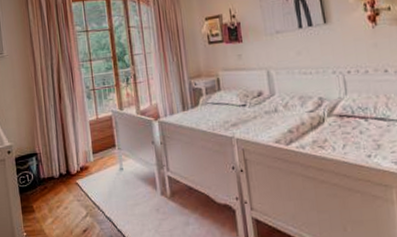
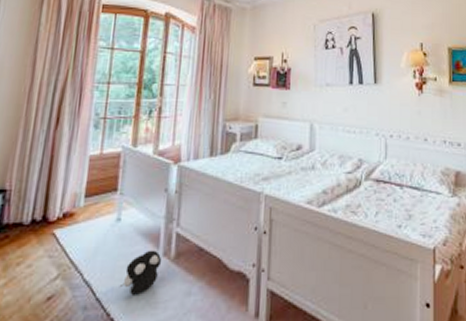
plush toy: none [132,191,161,226] -> present [119,250,162,295]

